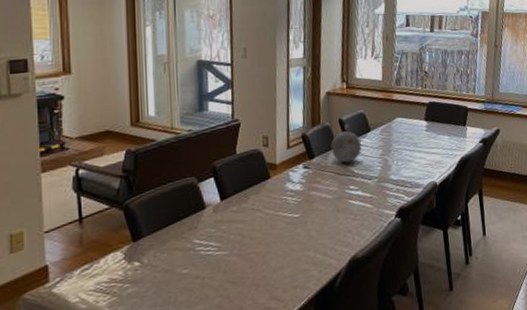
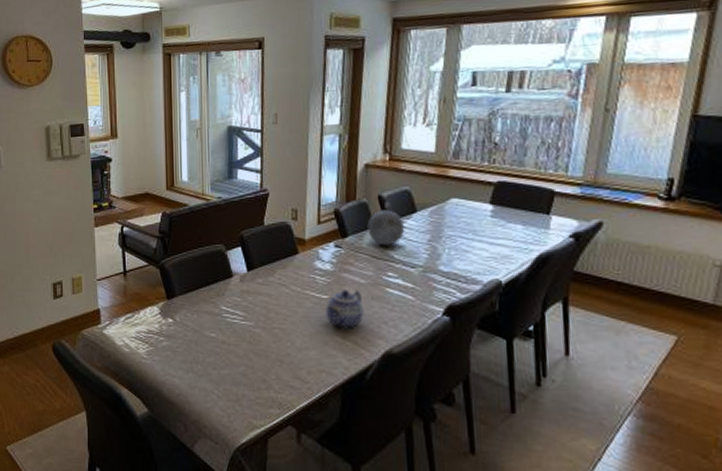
teapot: none [297,205,332,244] -> present [325,290,364,329]

